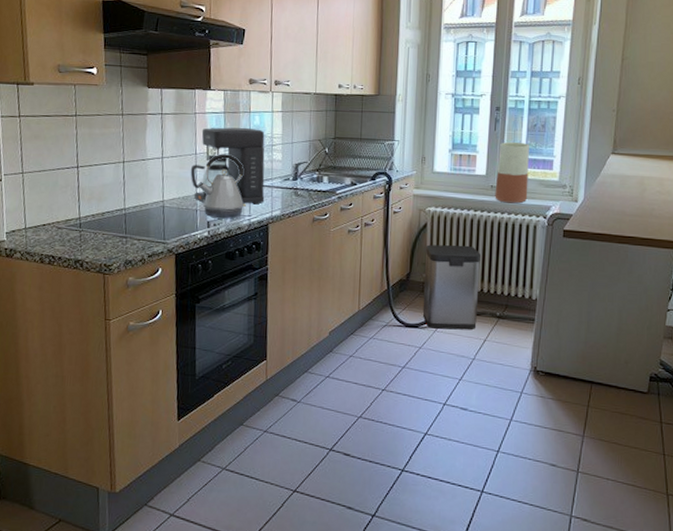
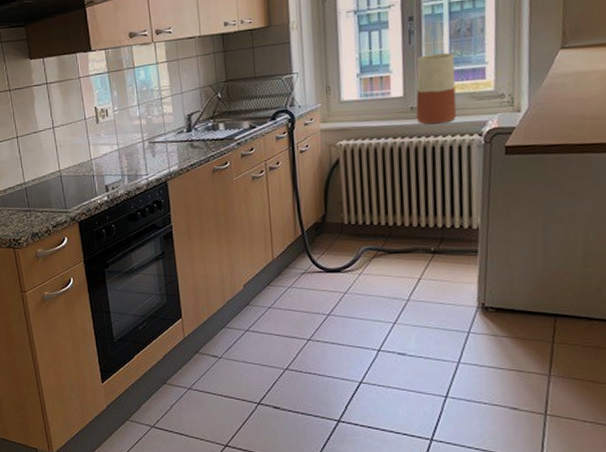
coffee maker: present [190,127,265,204] -> none [82,84,160,168]
kettle: present [198,154,246,219] -> none [91,114,142,182]
pedal bin: present [422,244,480,330] -> none [341,177,408,271]

